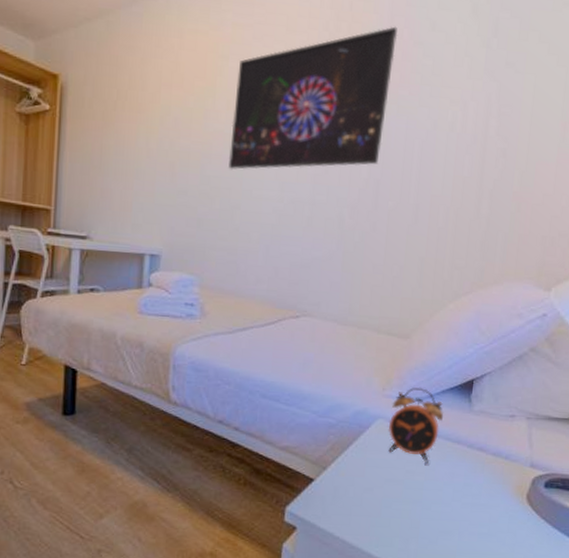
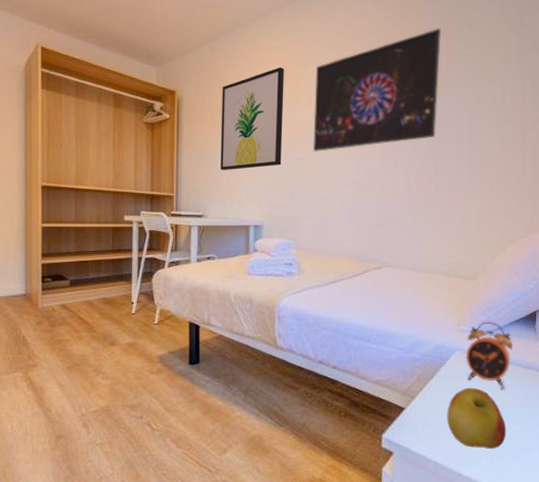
wall art: none [112,56,200,184] -> present [220,66,285,171]
apple: none [360,460,427,530] -> present [447,387,507,450]

